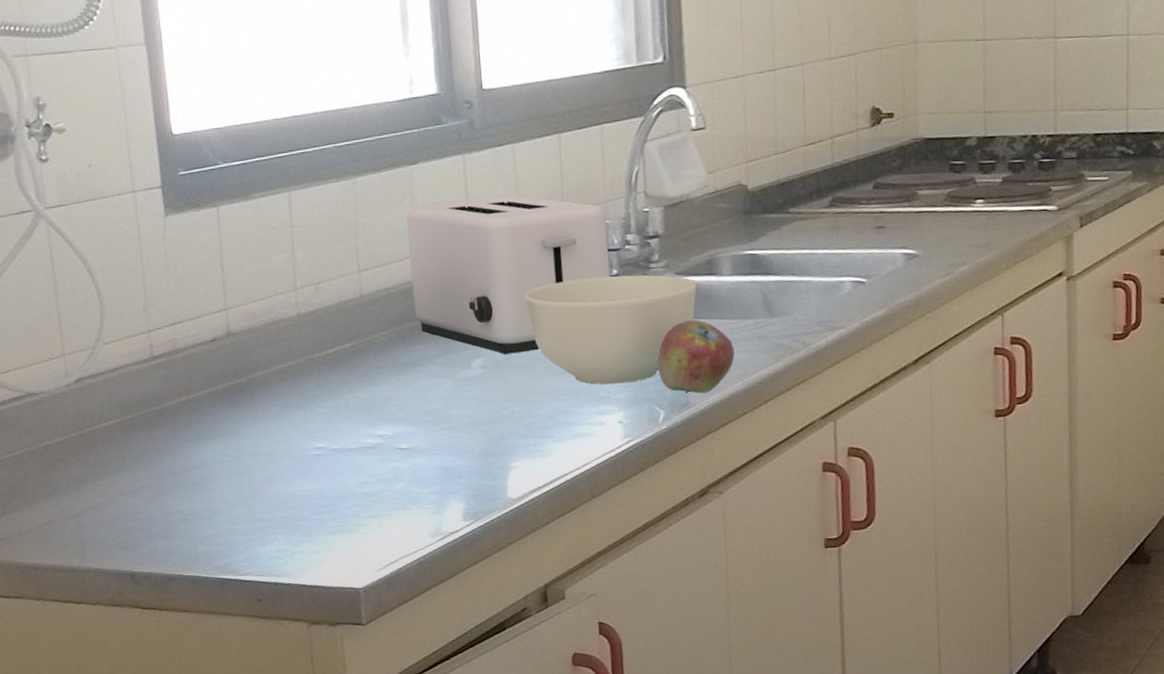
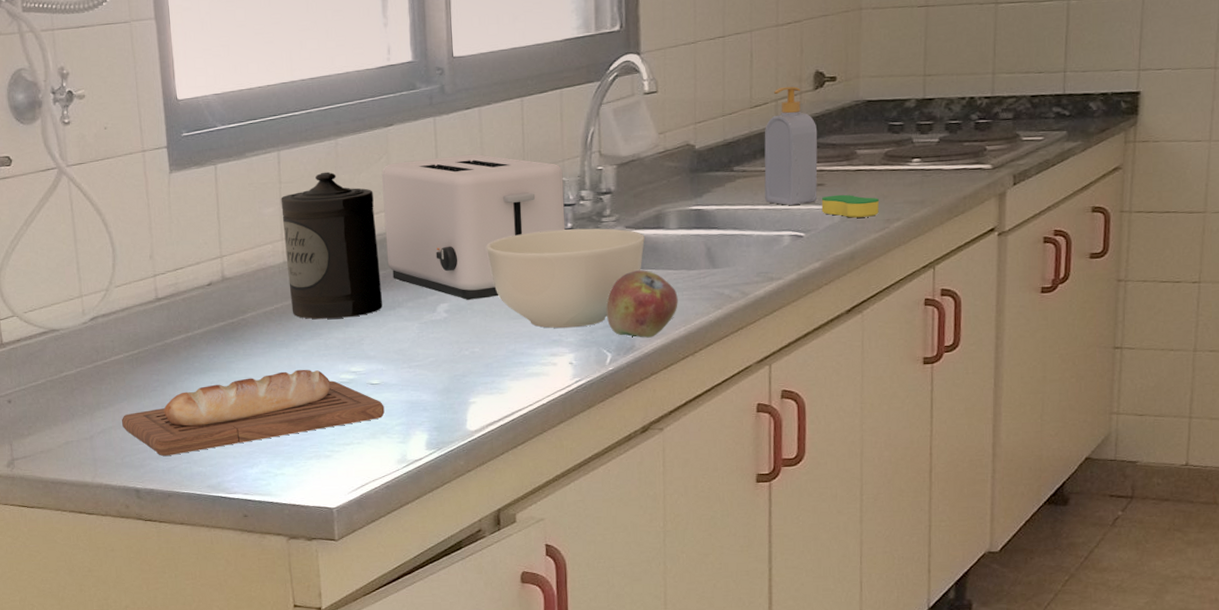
bread loaf: none [112,433,416,535] -> present [121,369,385,456]
canister: none [293,214,410,378] -> present [281,171,382,319]
soap bottle: none [820,122,879,250] -> present [764,86,818,206]
sponge: none [882,237,943,263] -> present [821,194,879,218]

